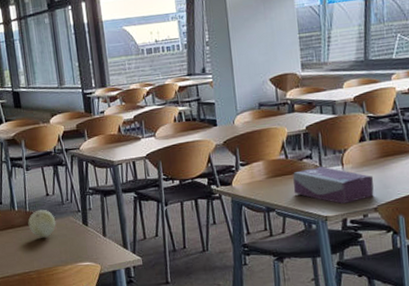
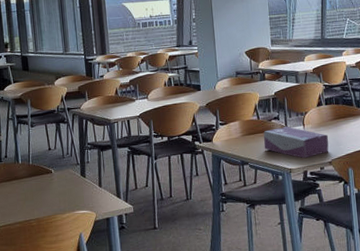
fruit: present [28,209,56,238] -> none [30,162,57,189]

